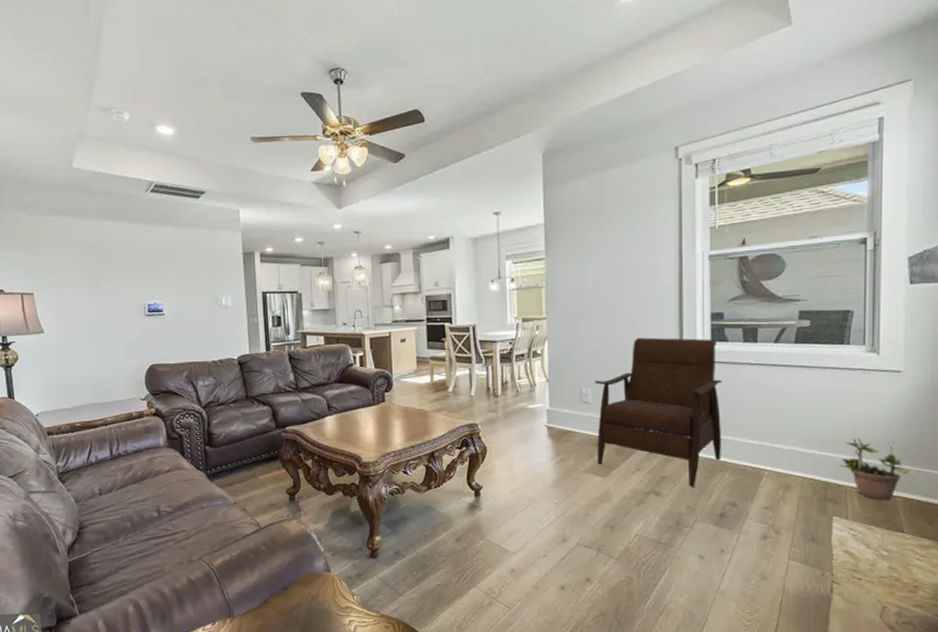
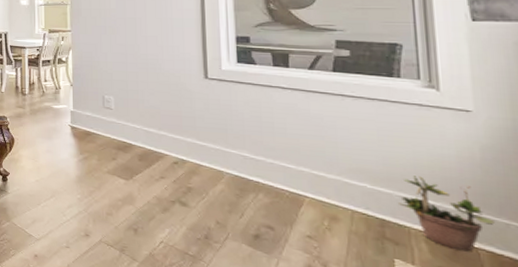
armchair: present [594,337,722,487] -> none [117,54,253,203]

